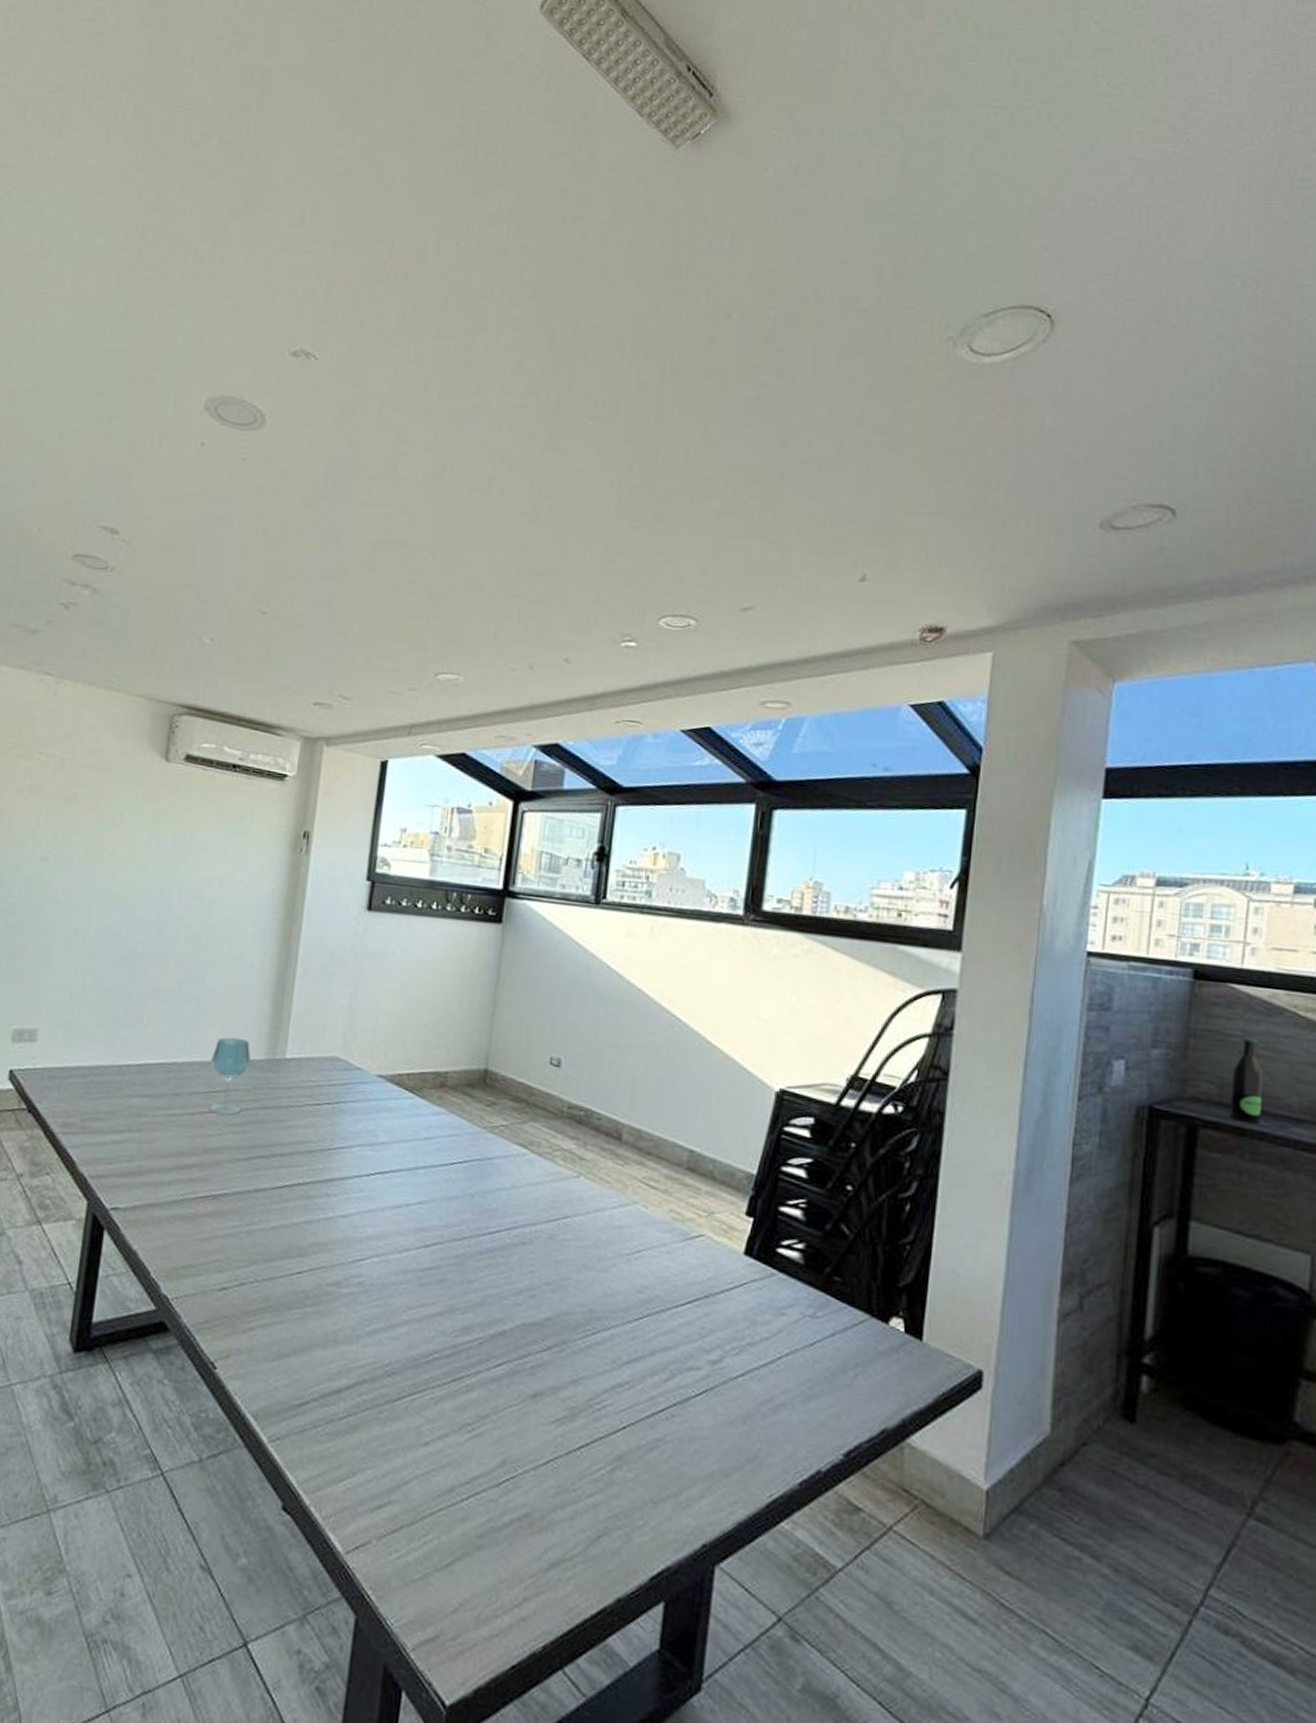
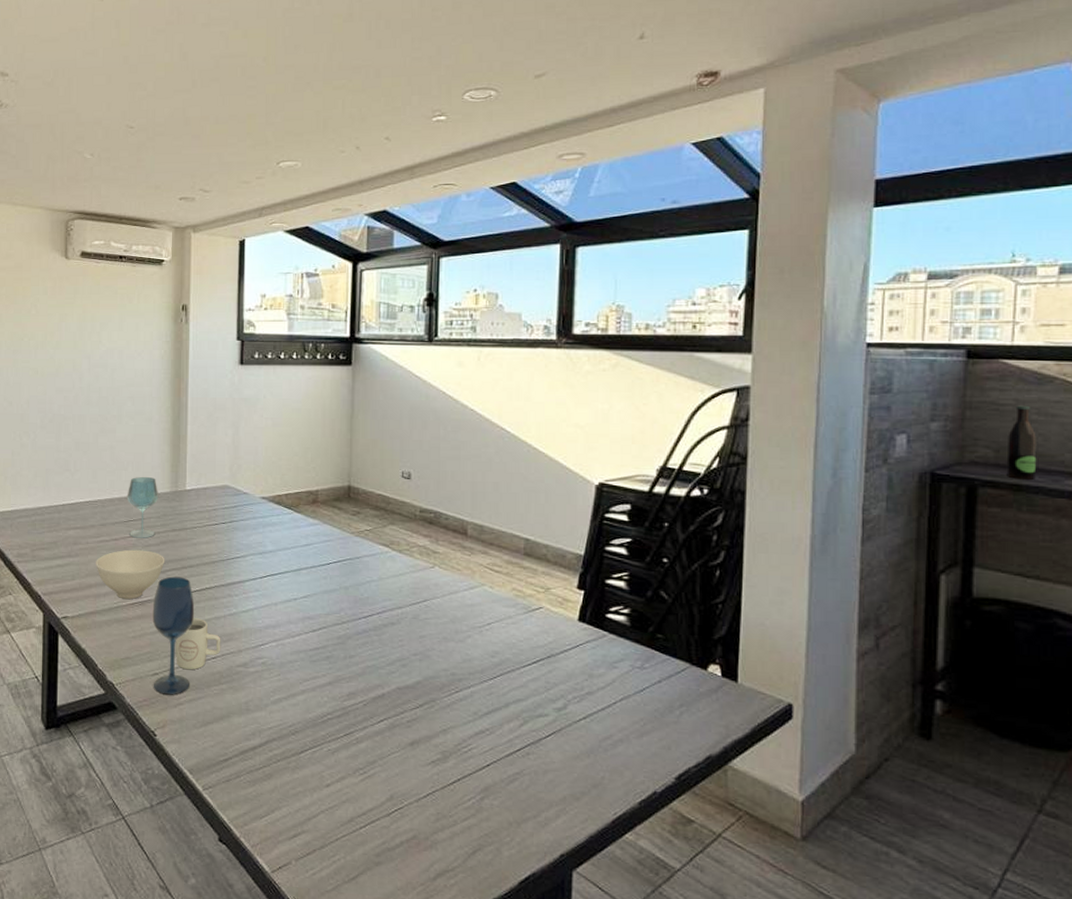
bowl: none [162,1128,251,1192] -> present [96,549,165,600]
wineglass: none [219,1165,282,1317] -> present [152,576,195,695]
mug: none [251,1220,311,1287] -> present [175,618,221,670]

